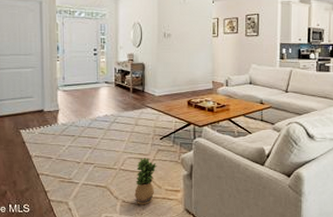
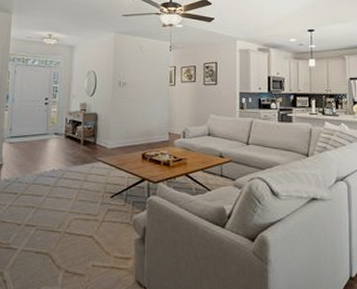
potted plant: present [134,158,157,205] -> none [79,219,106,276]

